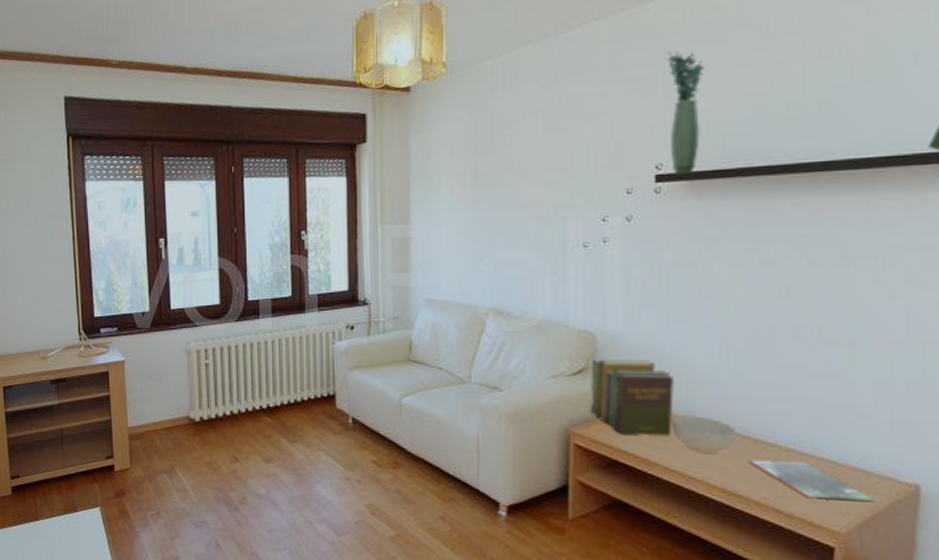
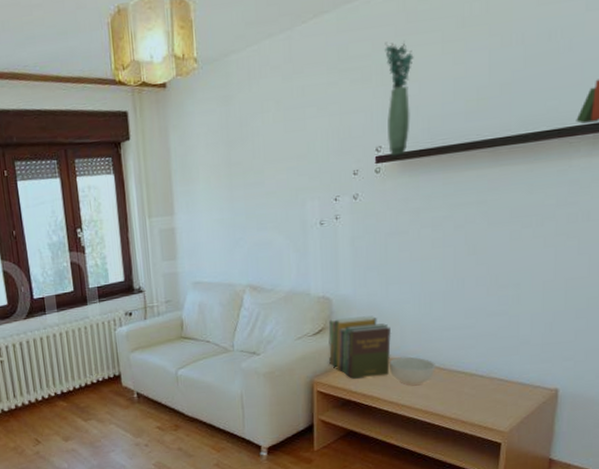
magazine: present [747,460,875,503] -> none [443,382,529,410]

